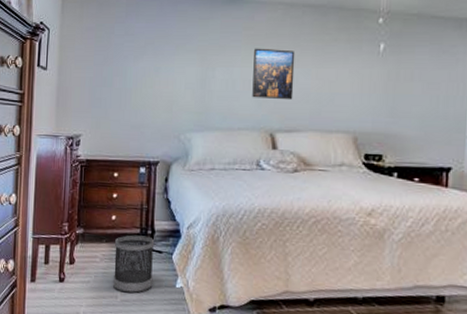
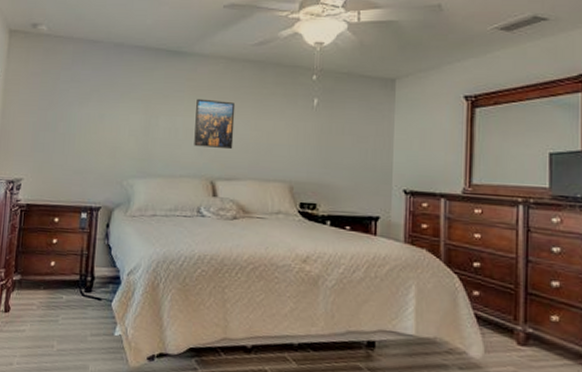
wastebasket: present [113,234,155,294] -> none [50,281,94,342]

